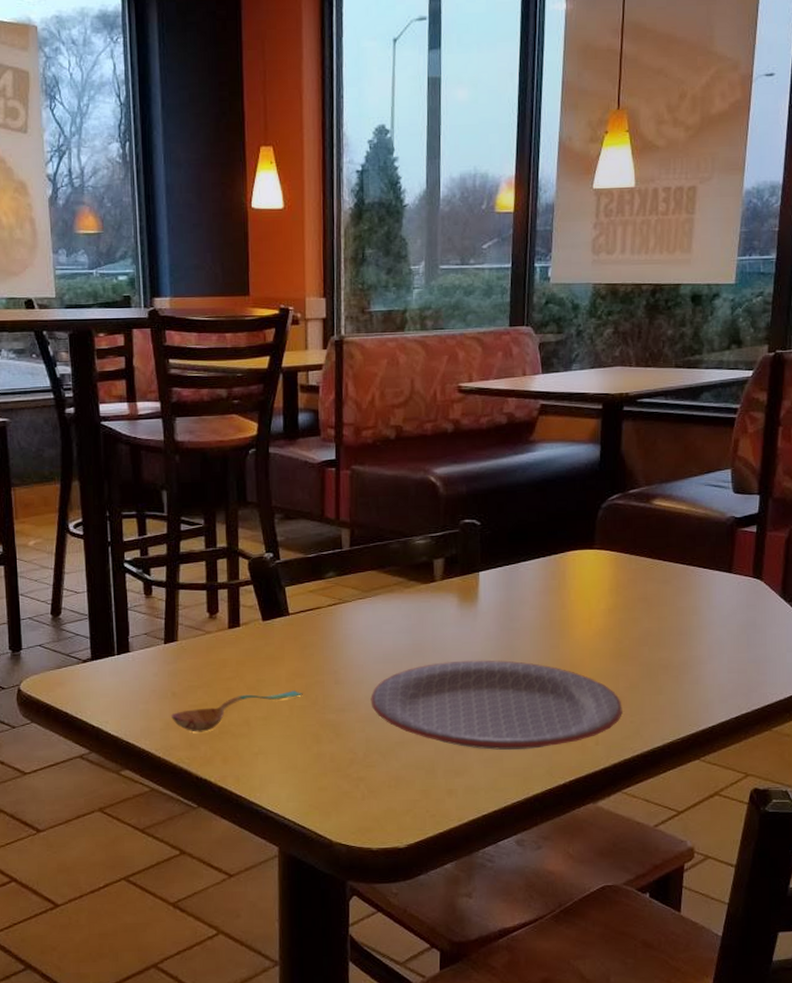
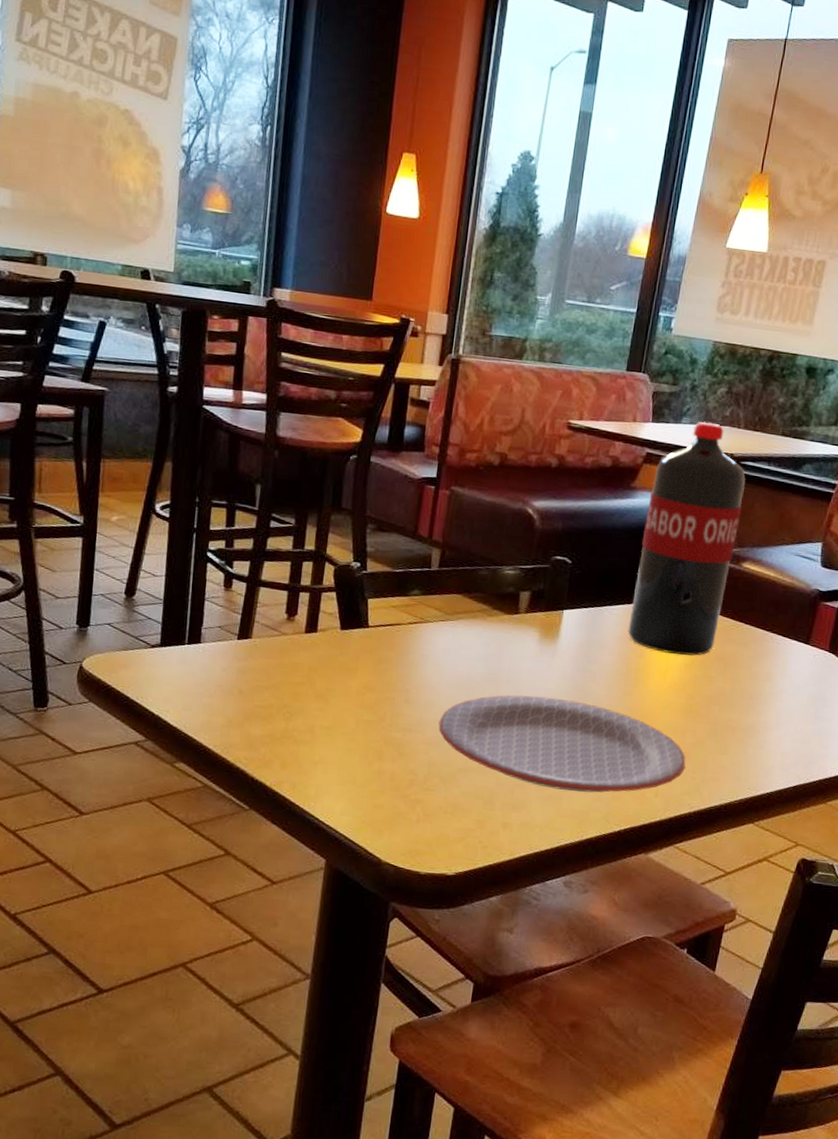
soupspoon: present [171,691,303,732] -> none [235,701,372,734]
pop: none [546,365,645,601] -> present [628,421,745,656]

